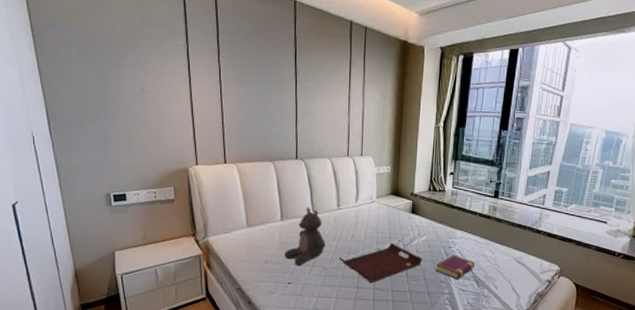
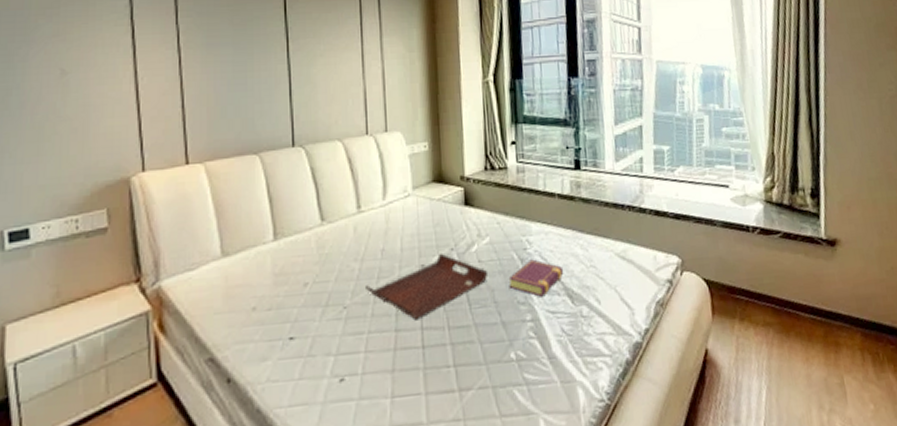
teddy bear: present [284,207,325,266] -> none [281,214,343,309]

